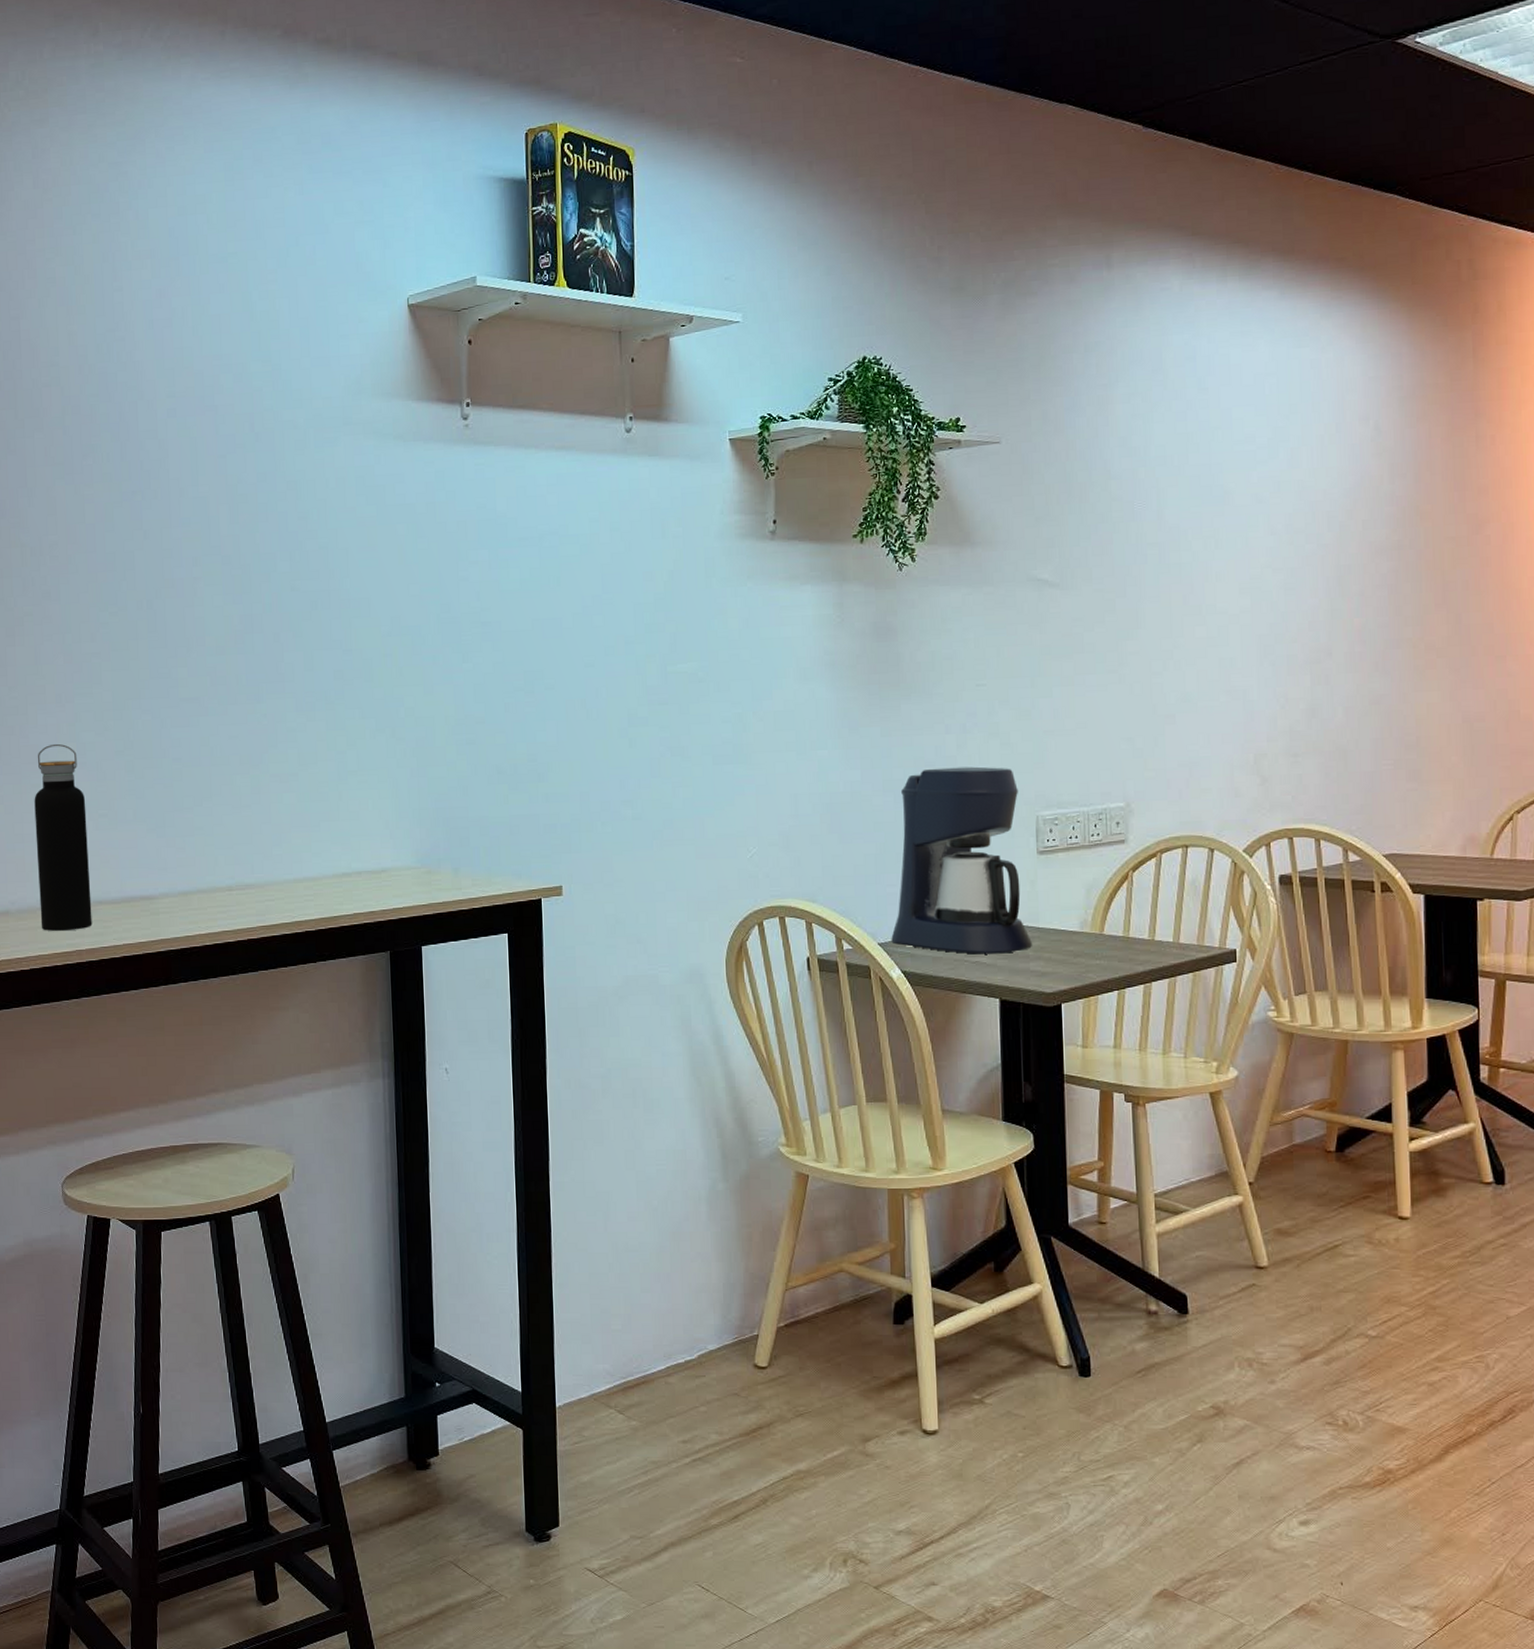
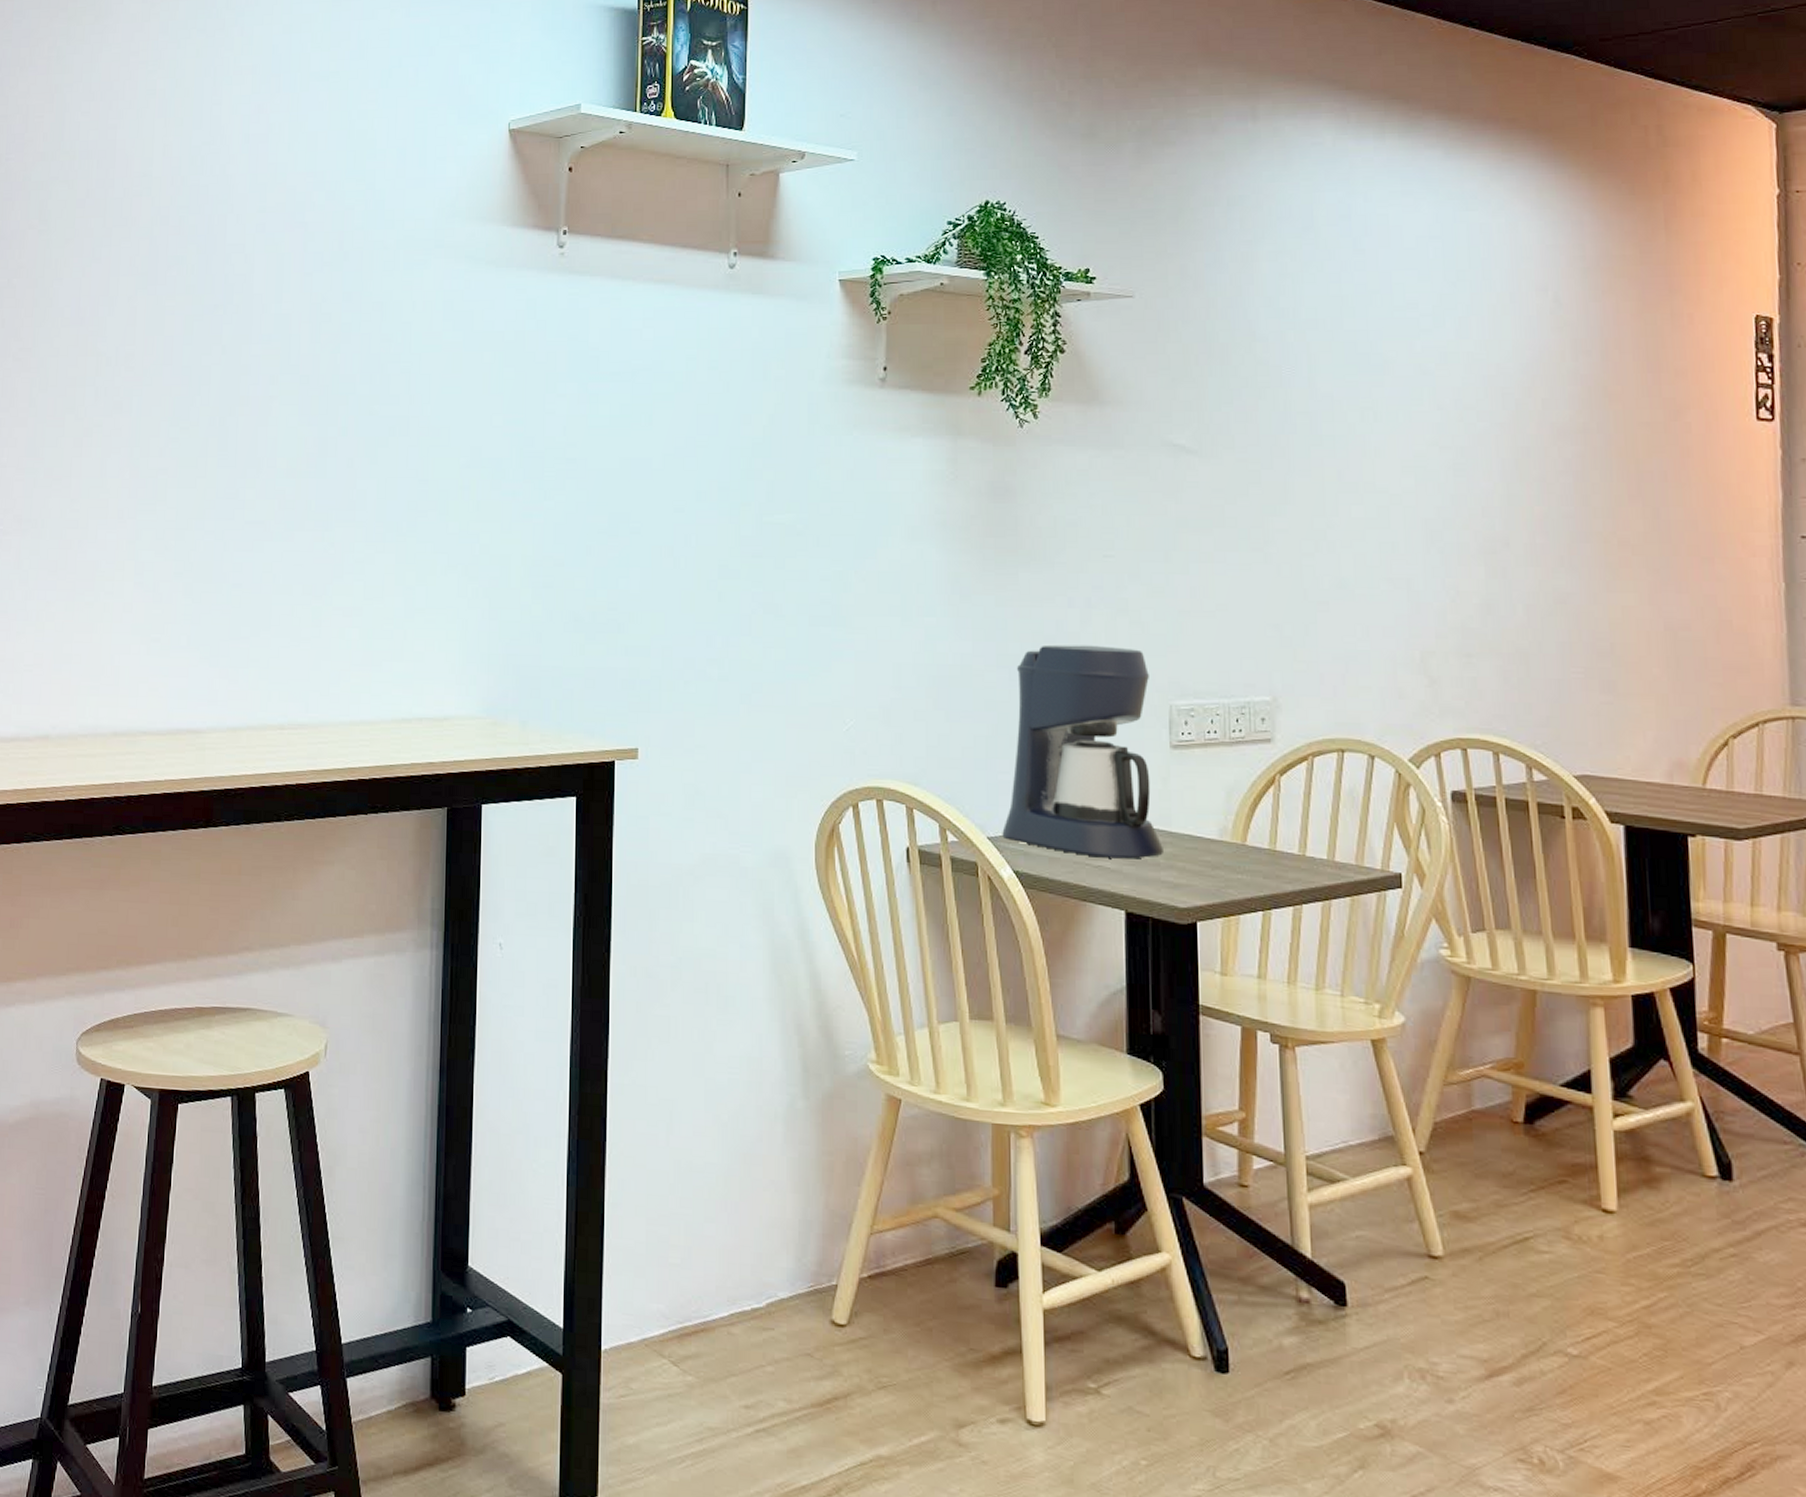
water bottle: present [34,743,92,932] -> none [80,561,139,762]

